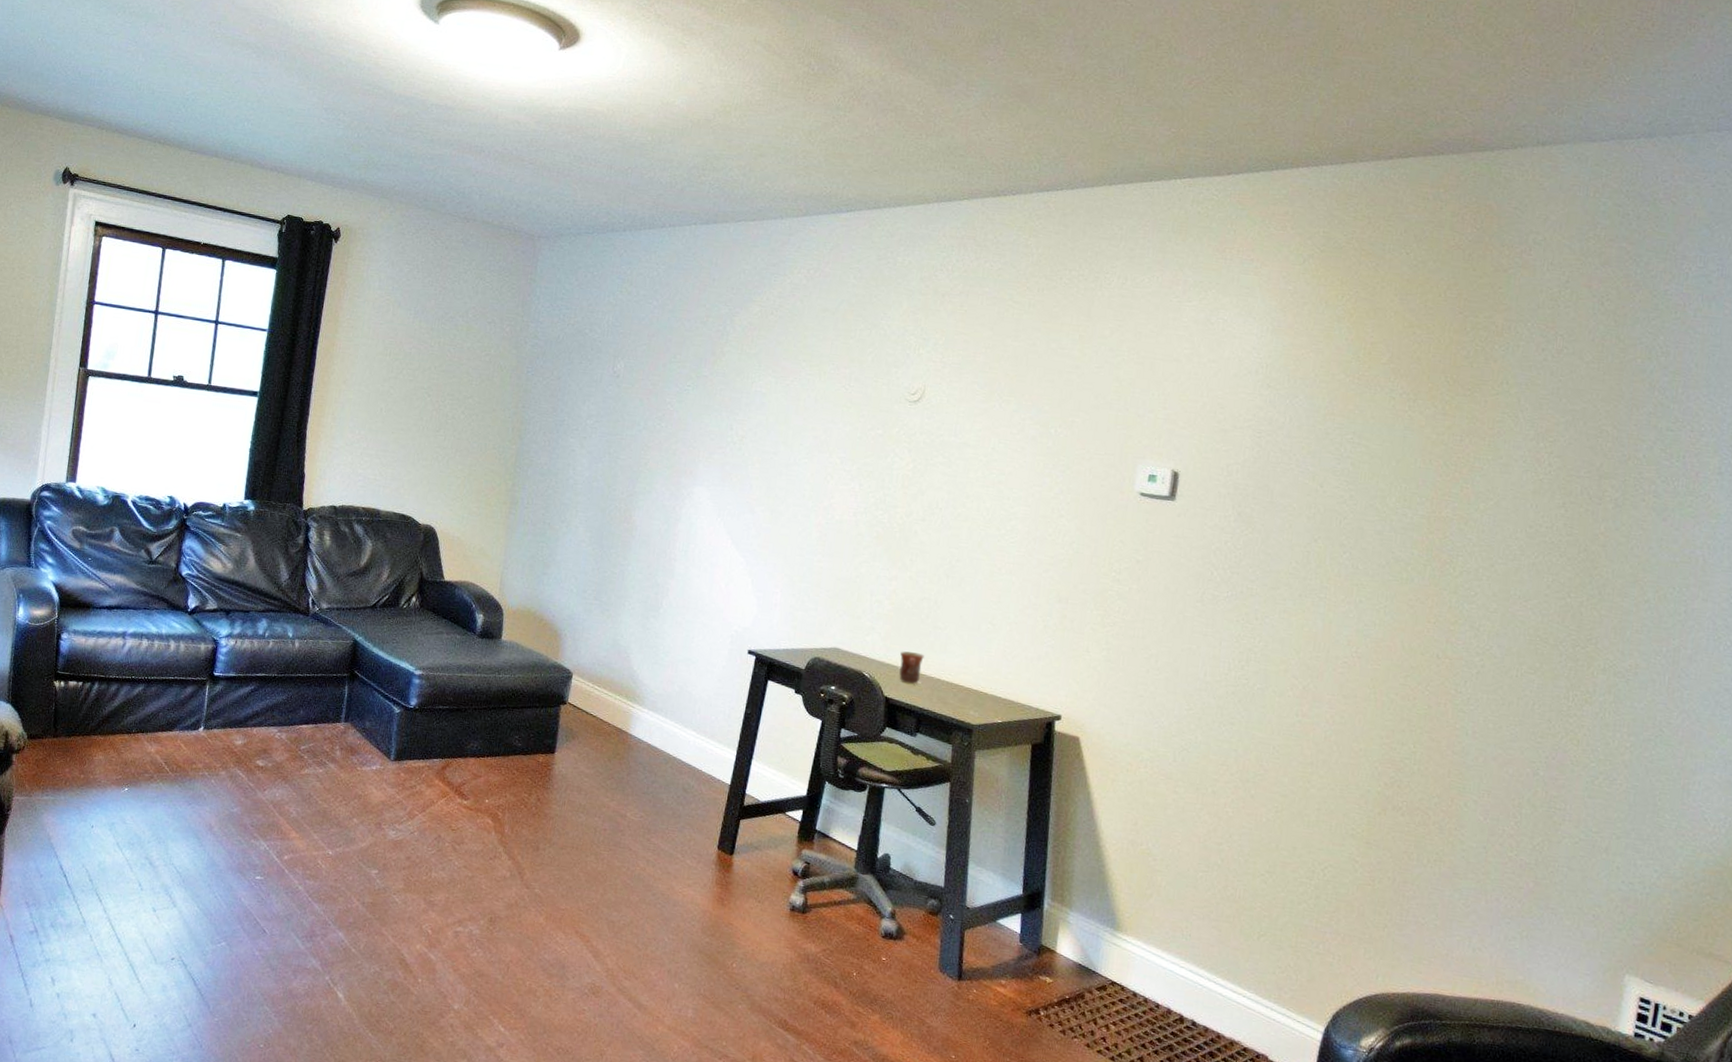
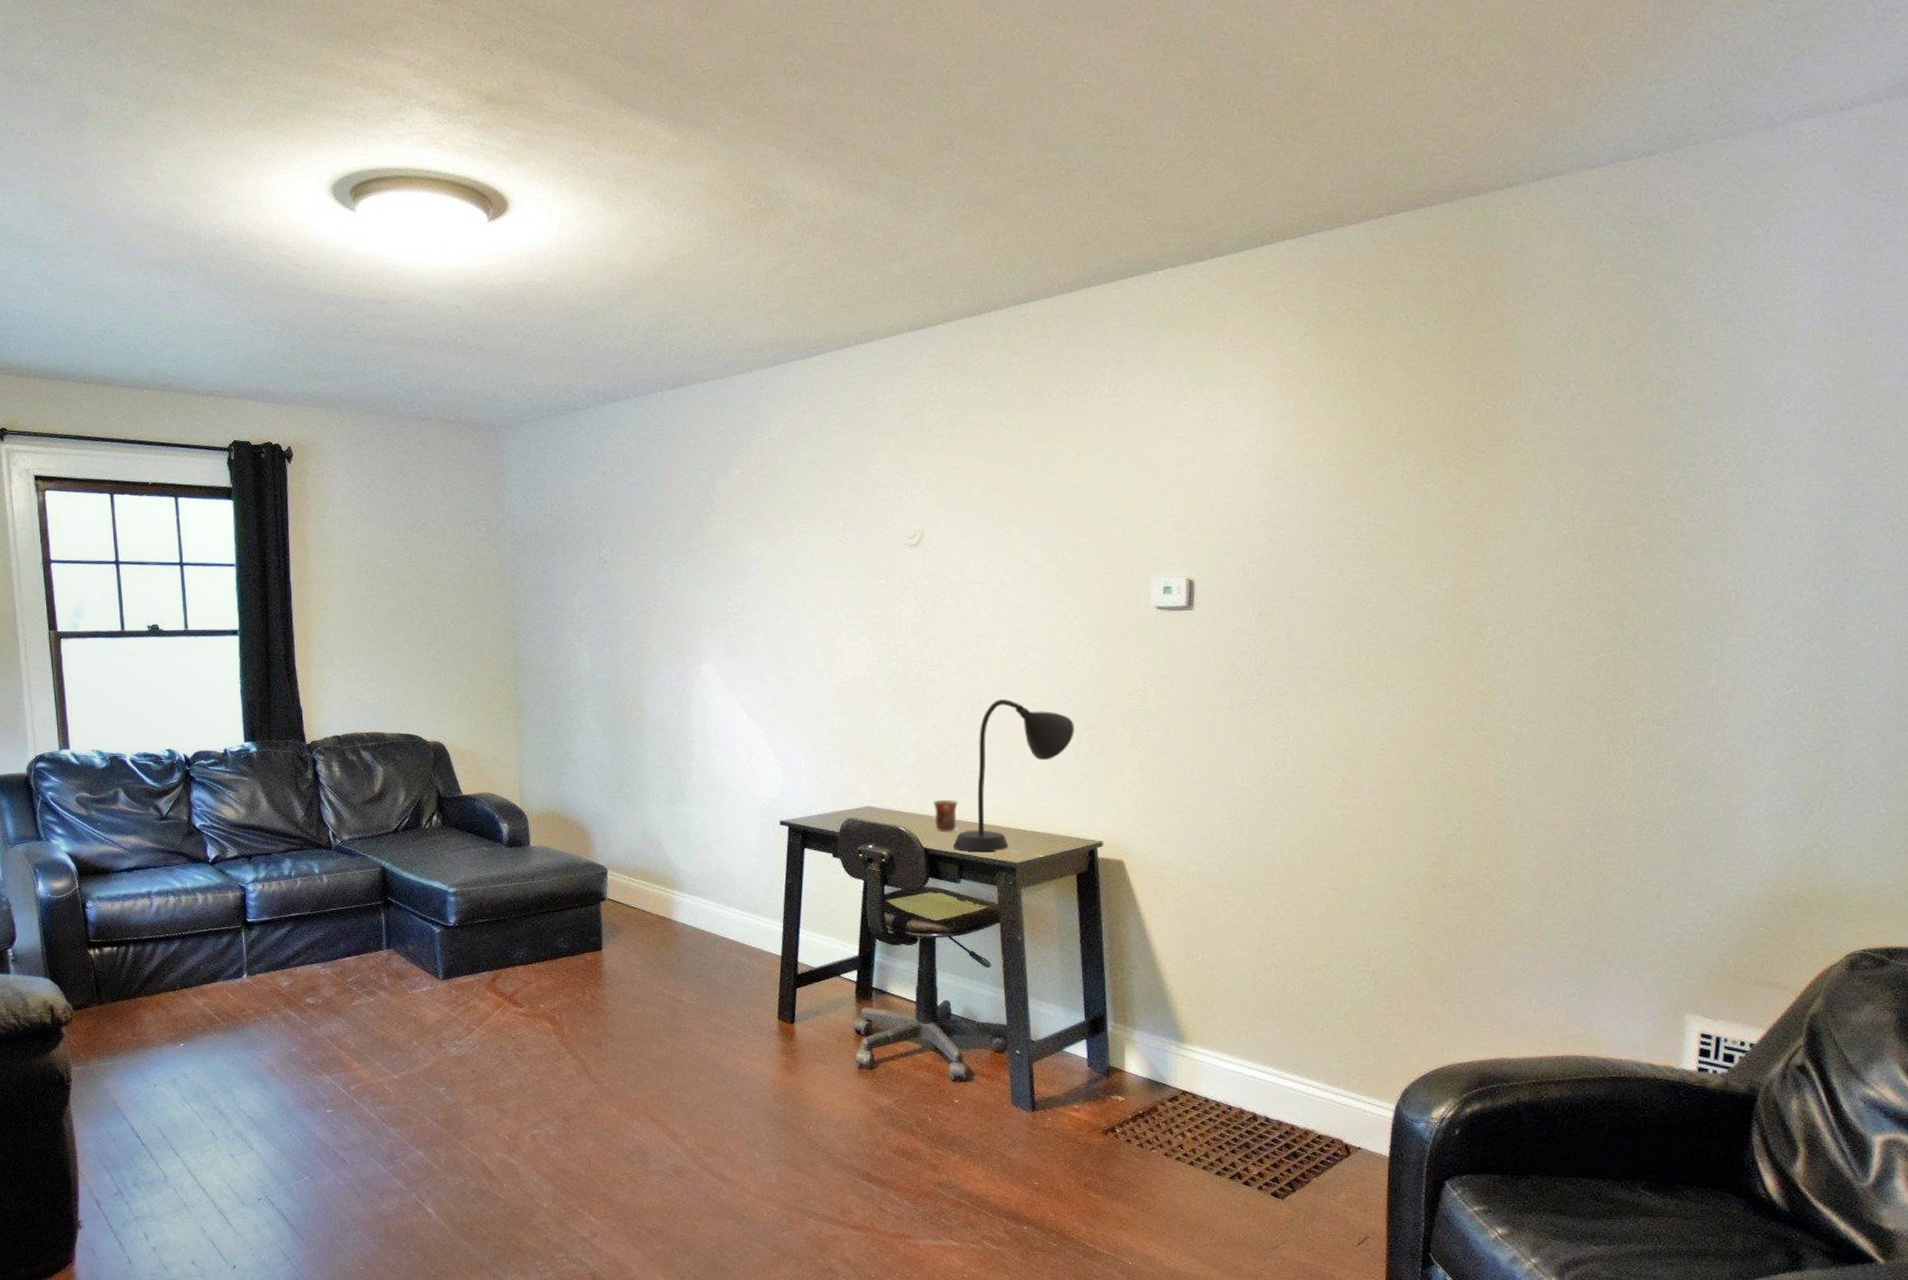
desk lamp: none [913,561,1047,711] -> present [952,699,1074,851]

